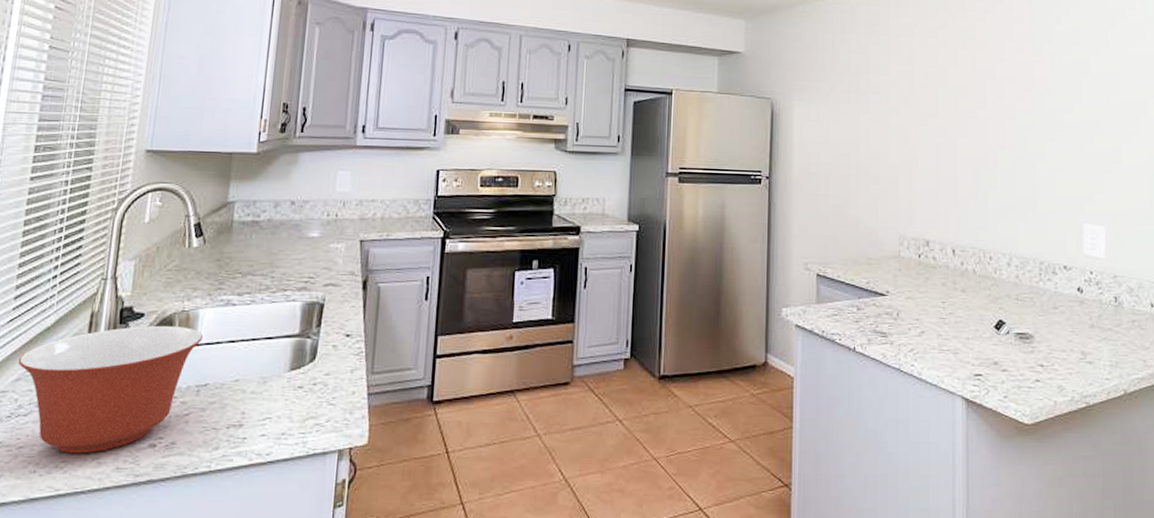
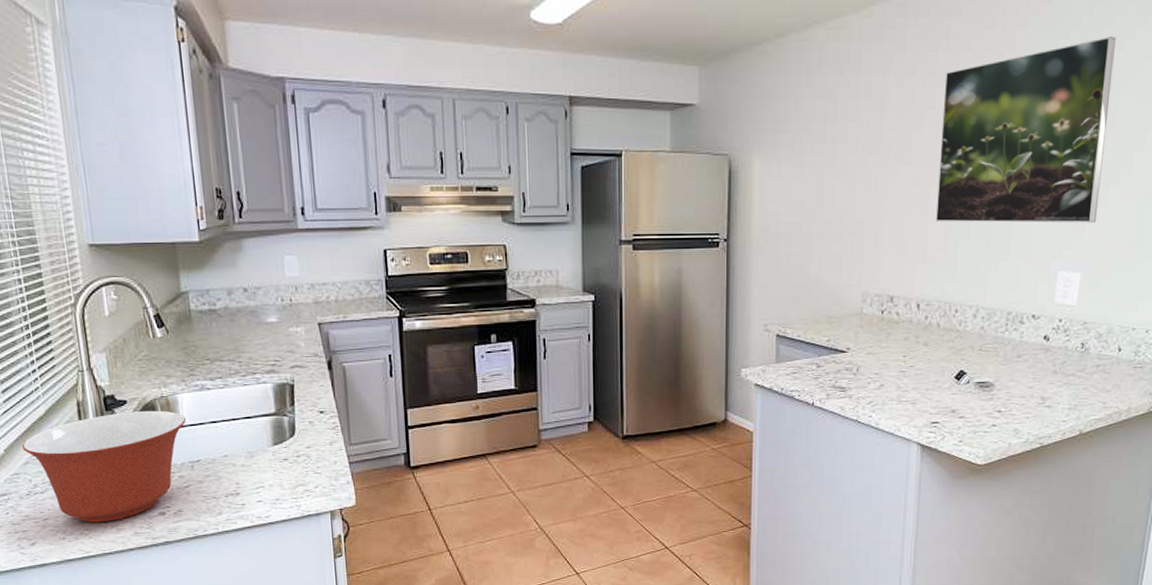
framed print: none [964,16,1114,179] -> present [935,36,1116,223]

